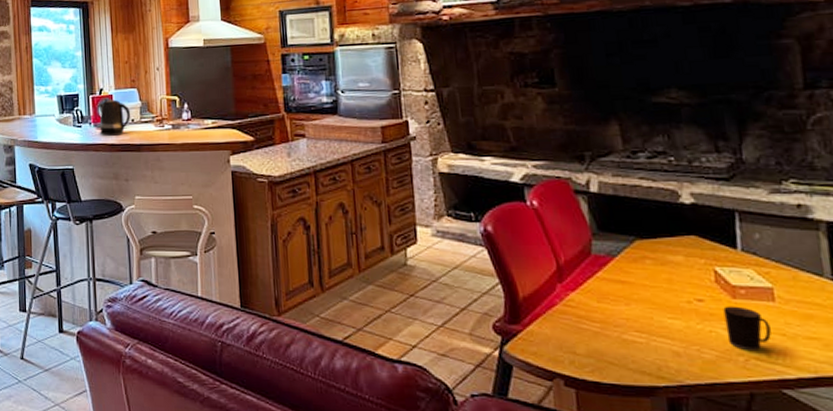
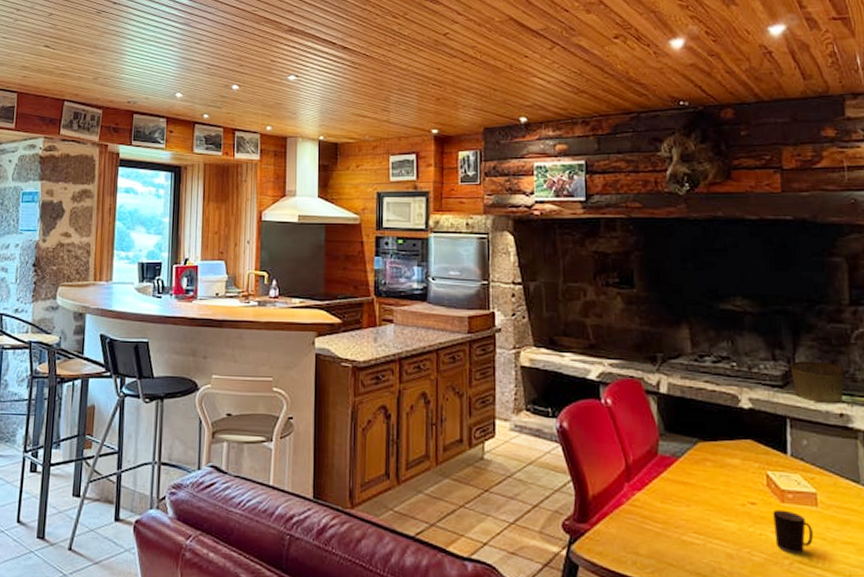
kettle: present [99,99,131,136] -> none [181,271,216,309]
basket: none [736,150,802,195] -> present [789,361,845,404]

